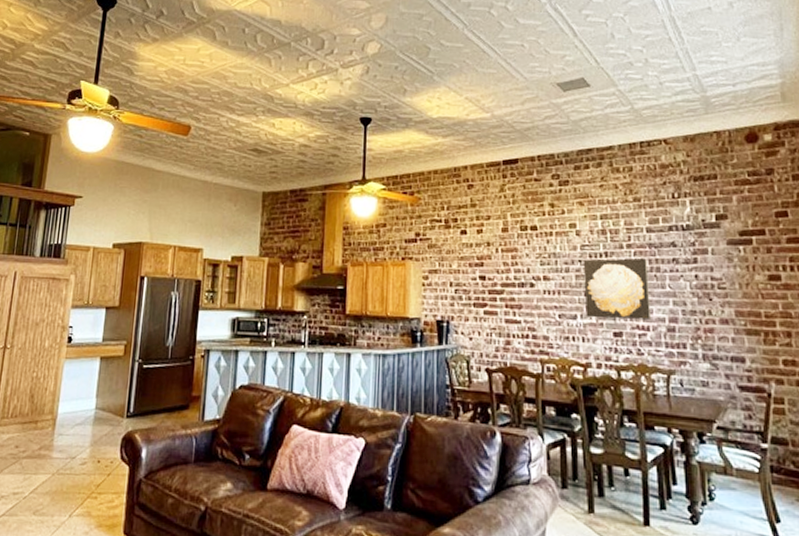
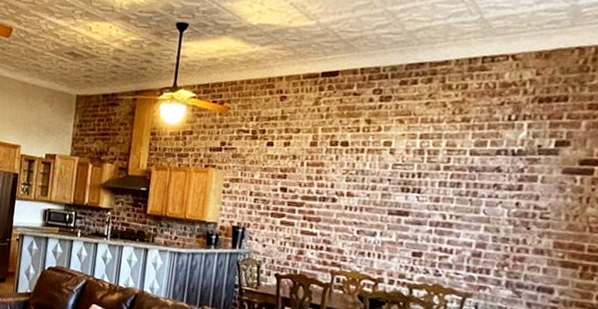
wall art: present [583,258,650,320] -> none [386,178,464,243]

